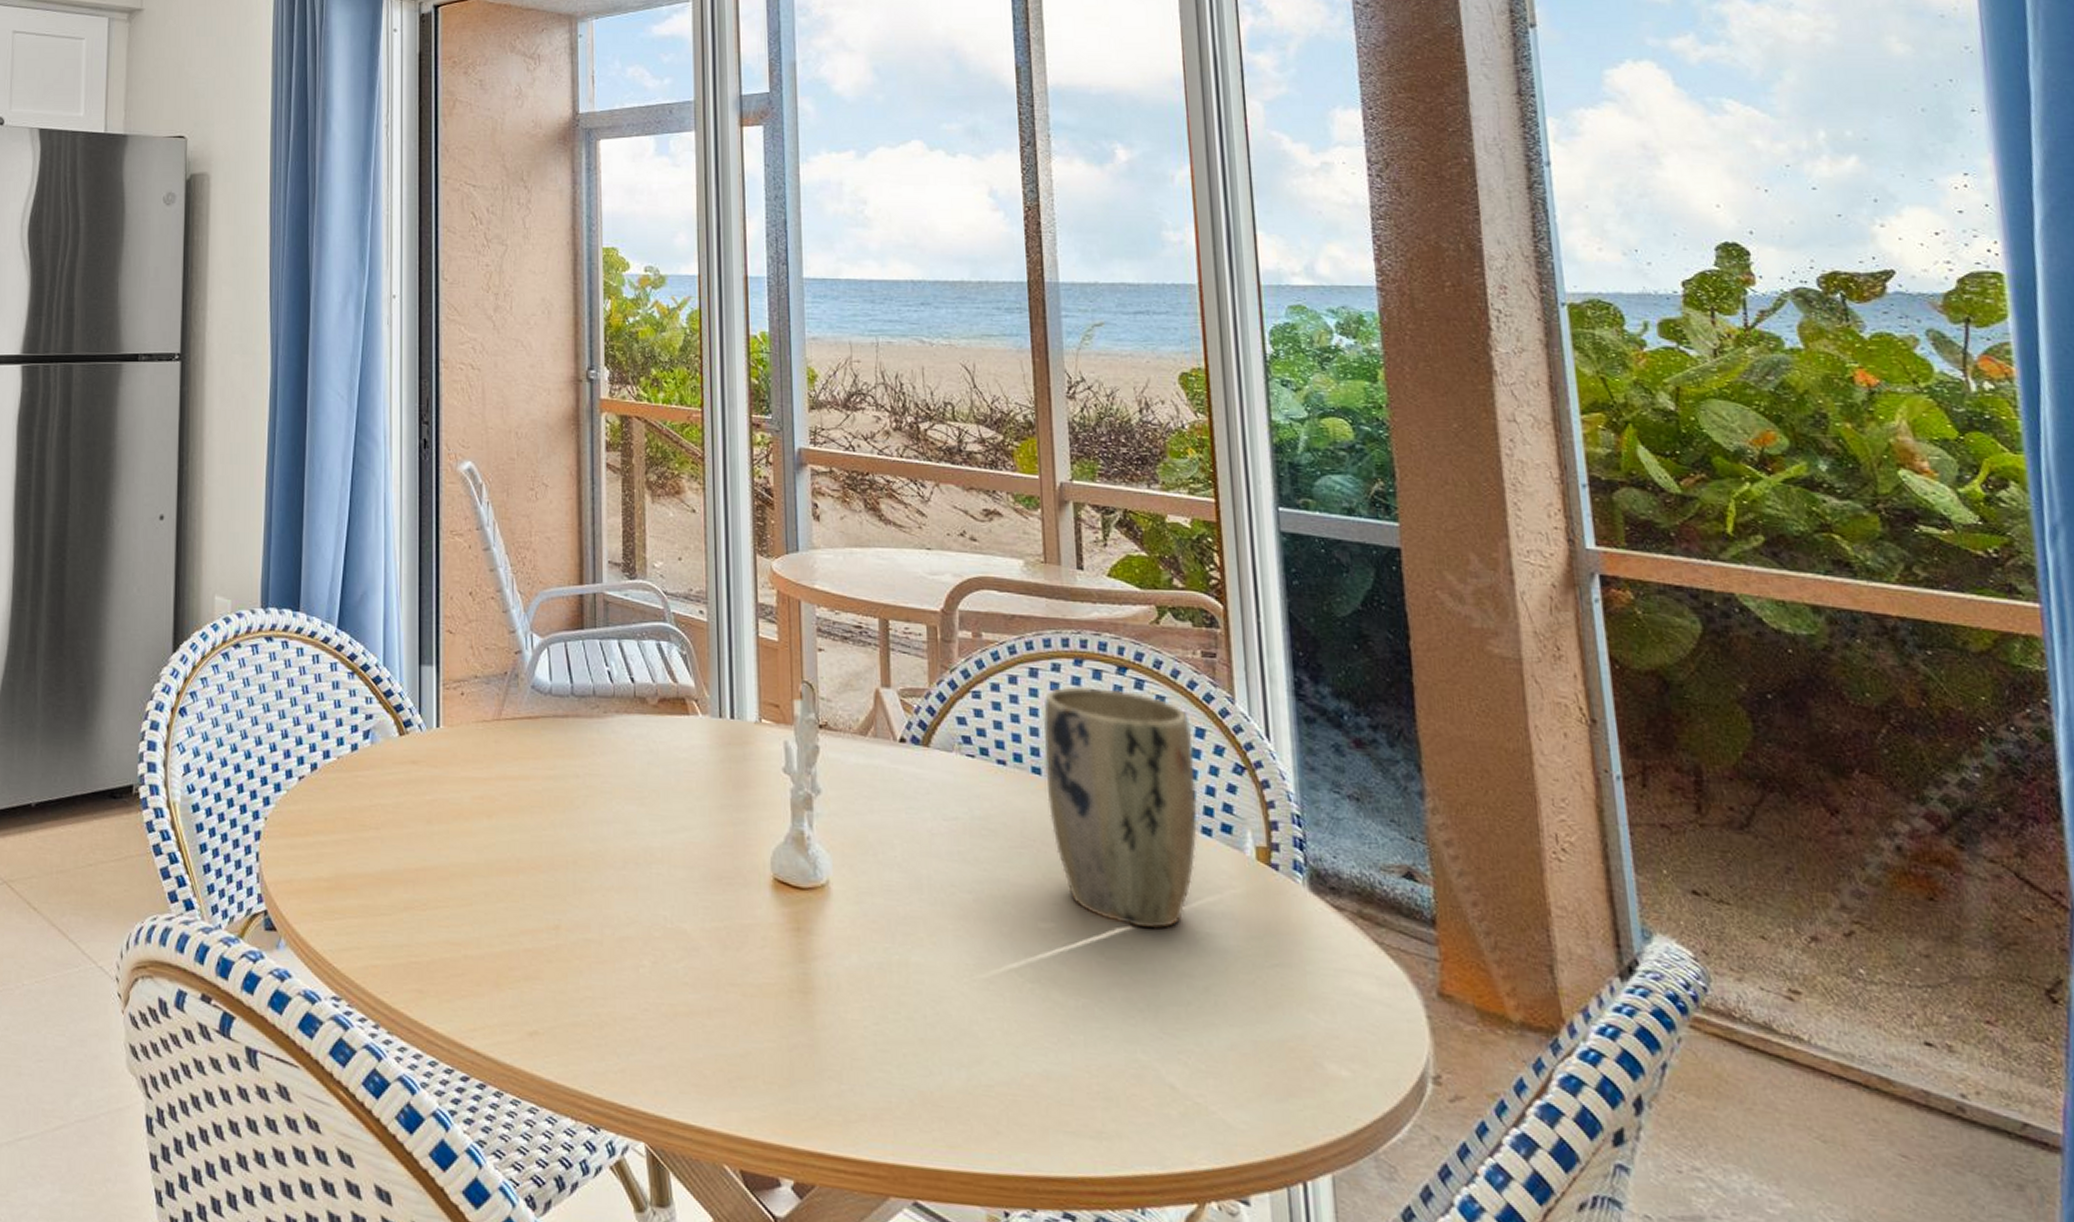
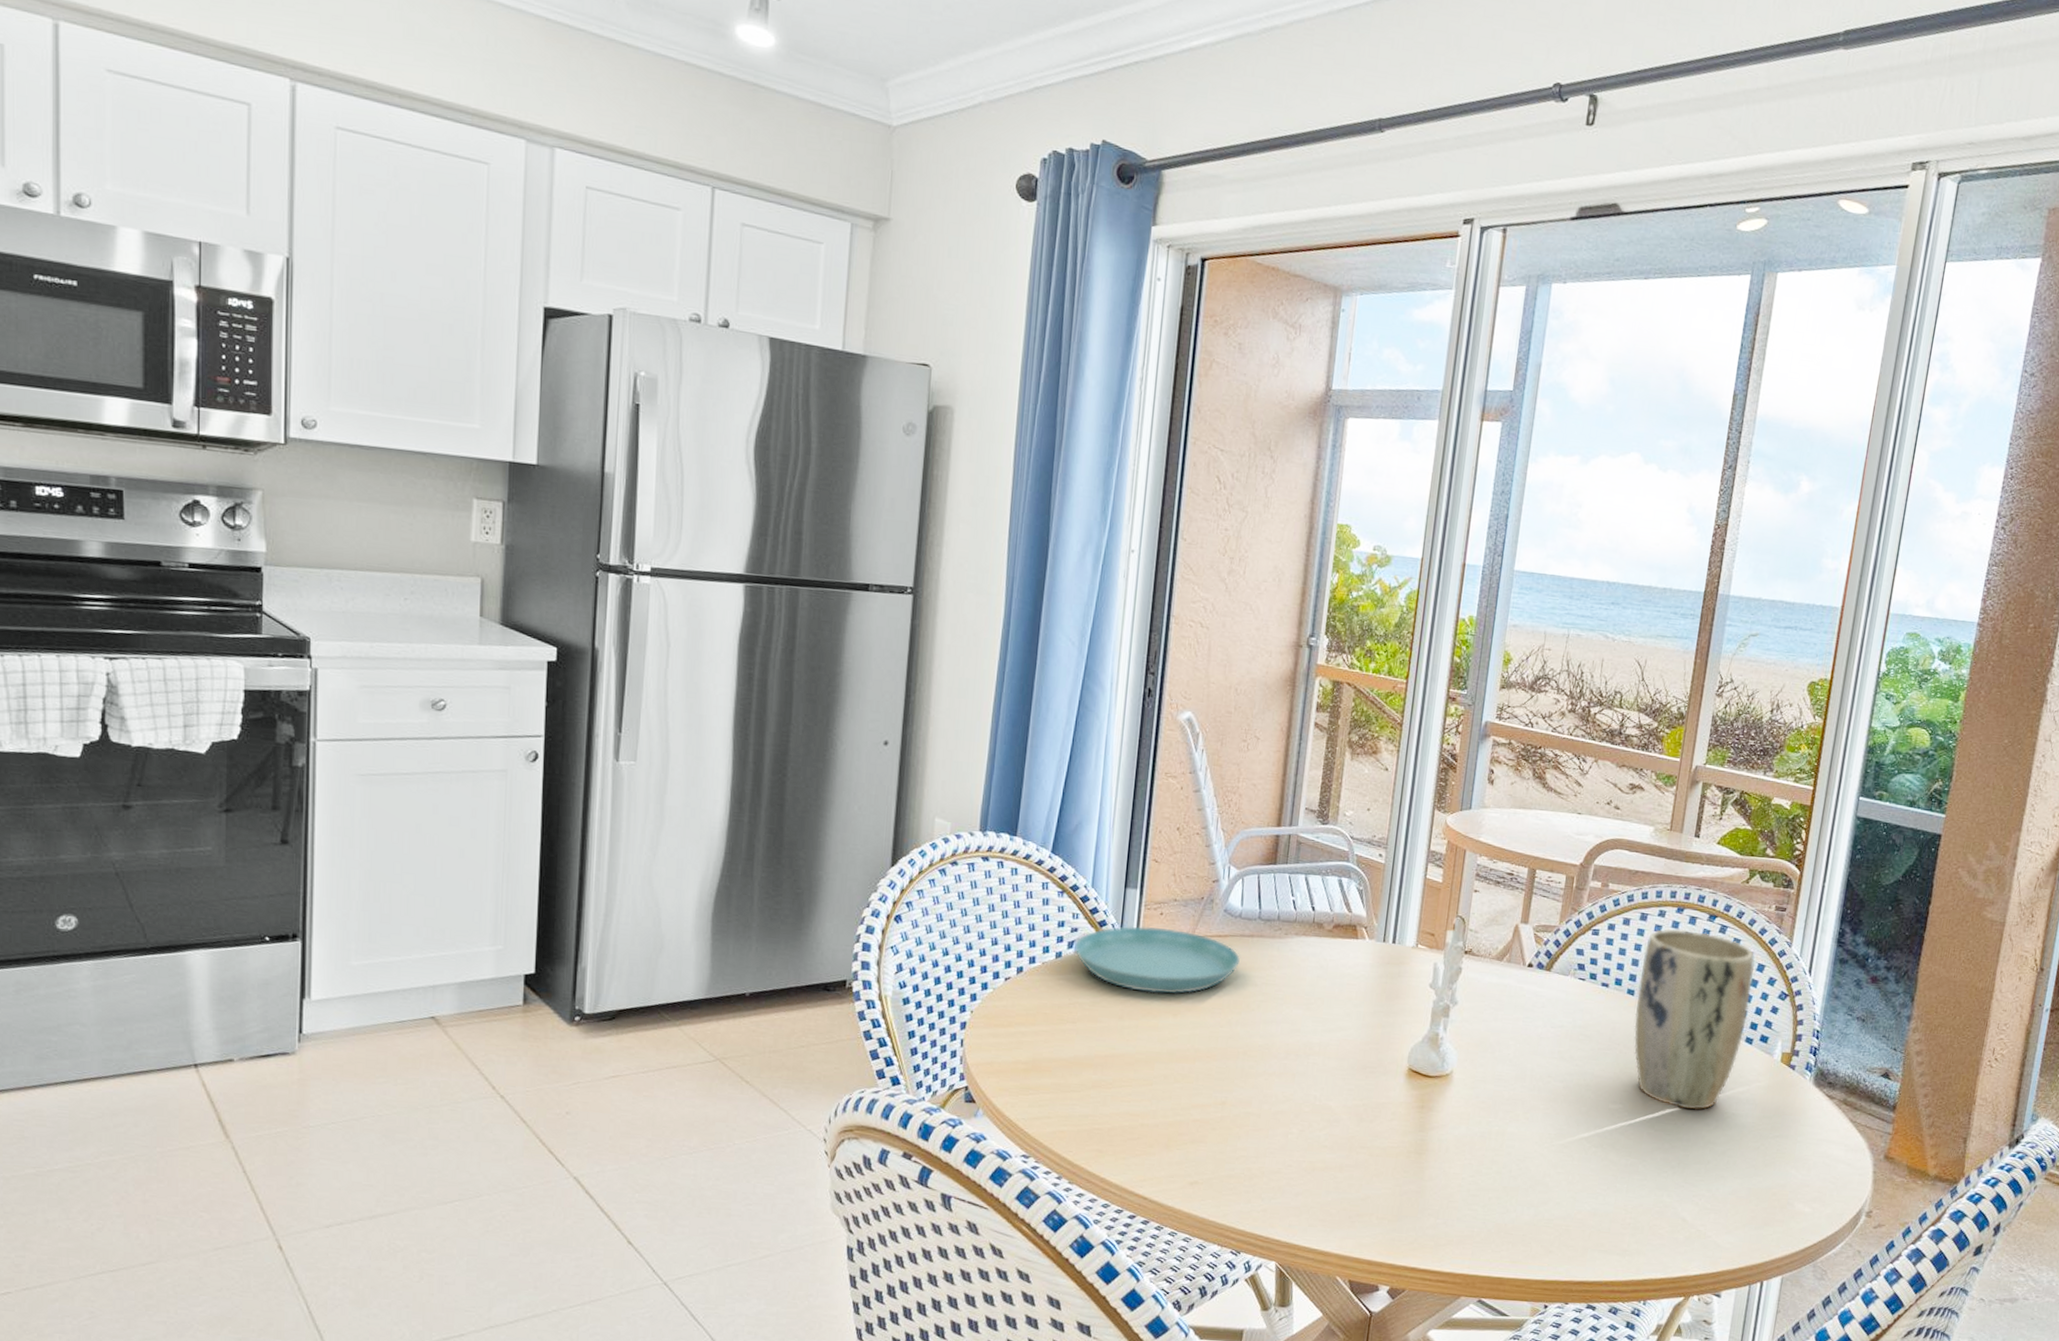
saucer: none [371,709,557,791] -> present [1074,926,1241,994]

